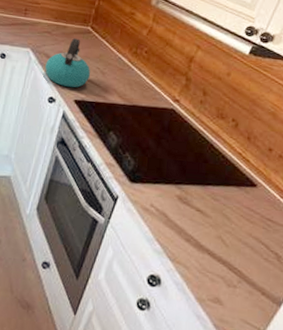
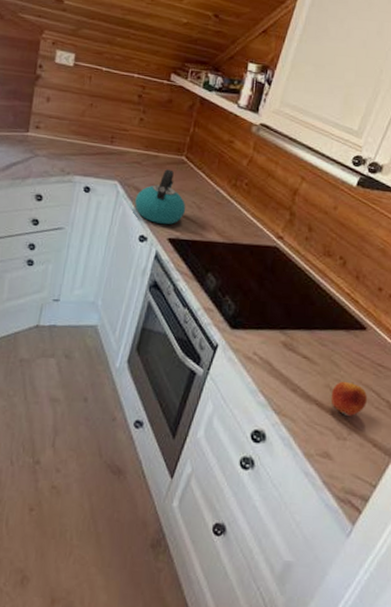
apple: none [222,233,256,266] -> present [330,381,367,416]

